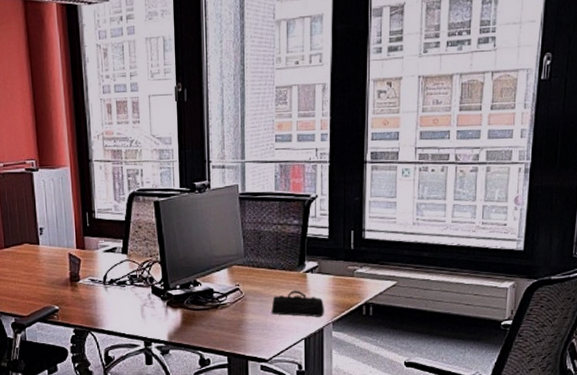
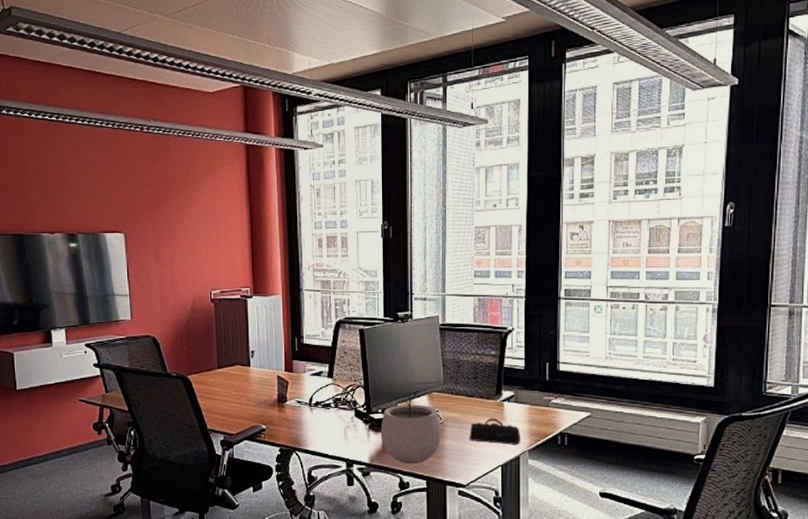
plant pot: none [179,262,242,341] -> present [380,388,441,464]

